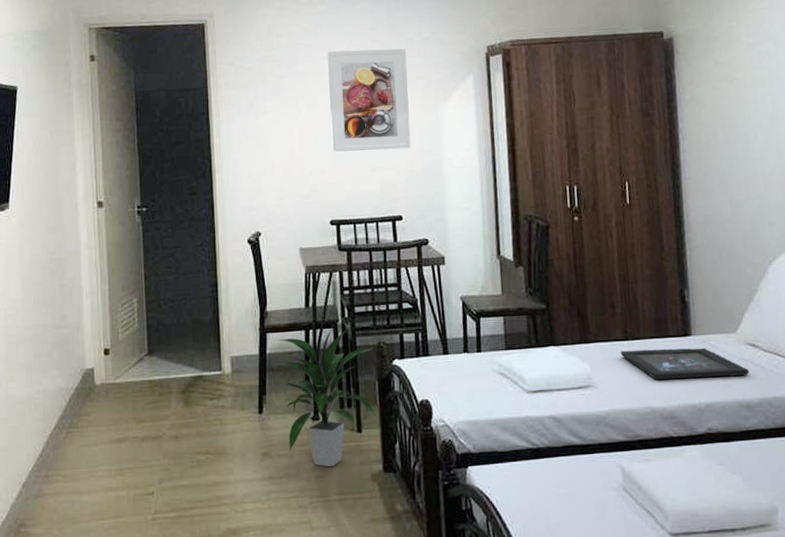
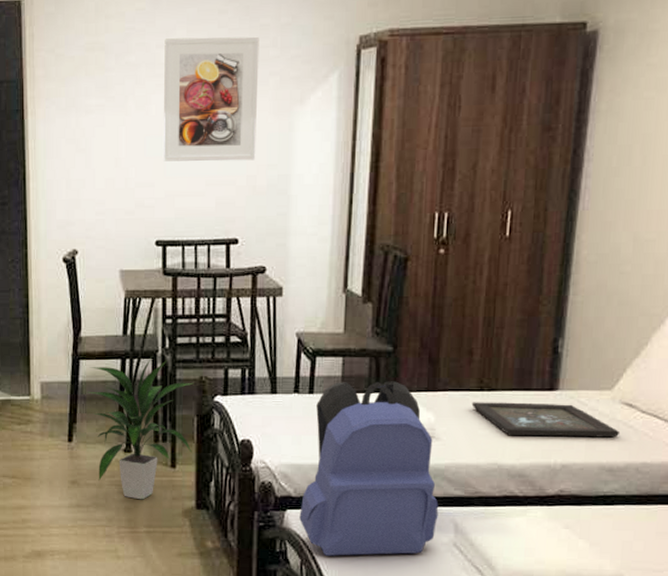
backpack: none [480,336,606,511] -> present [299,381,439,557]

